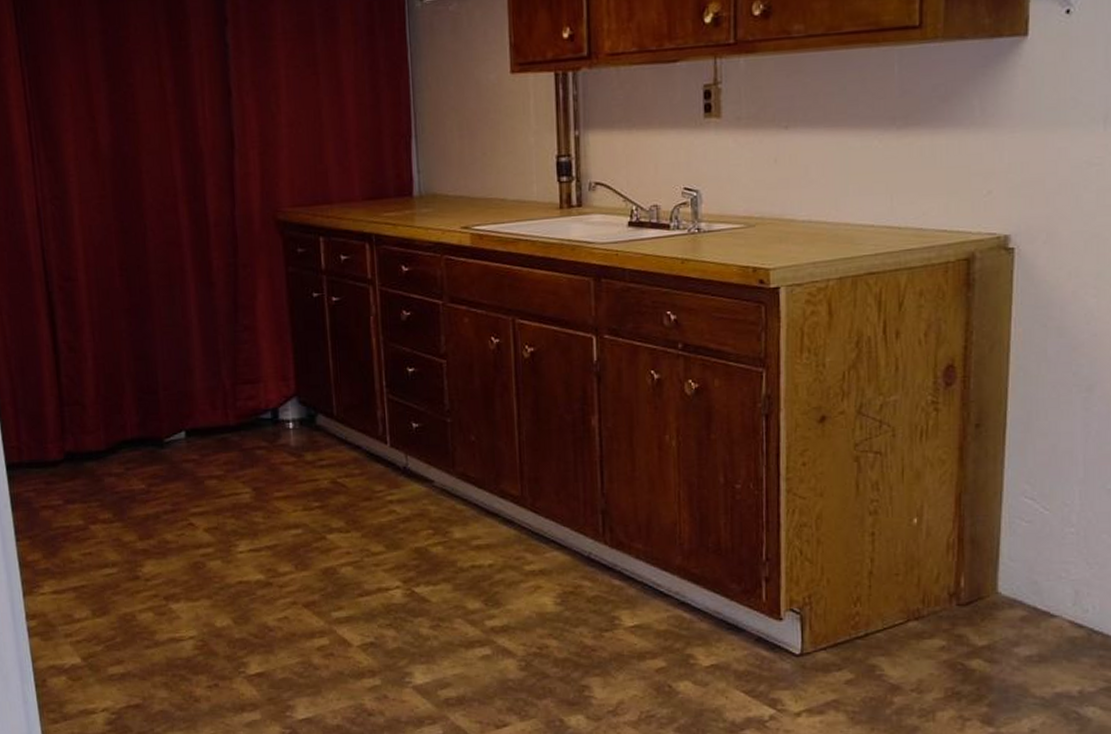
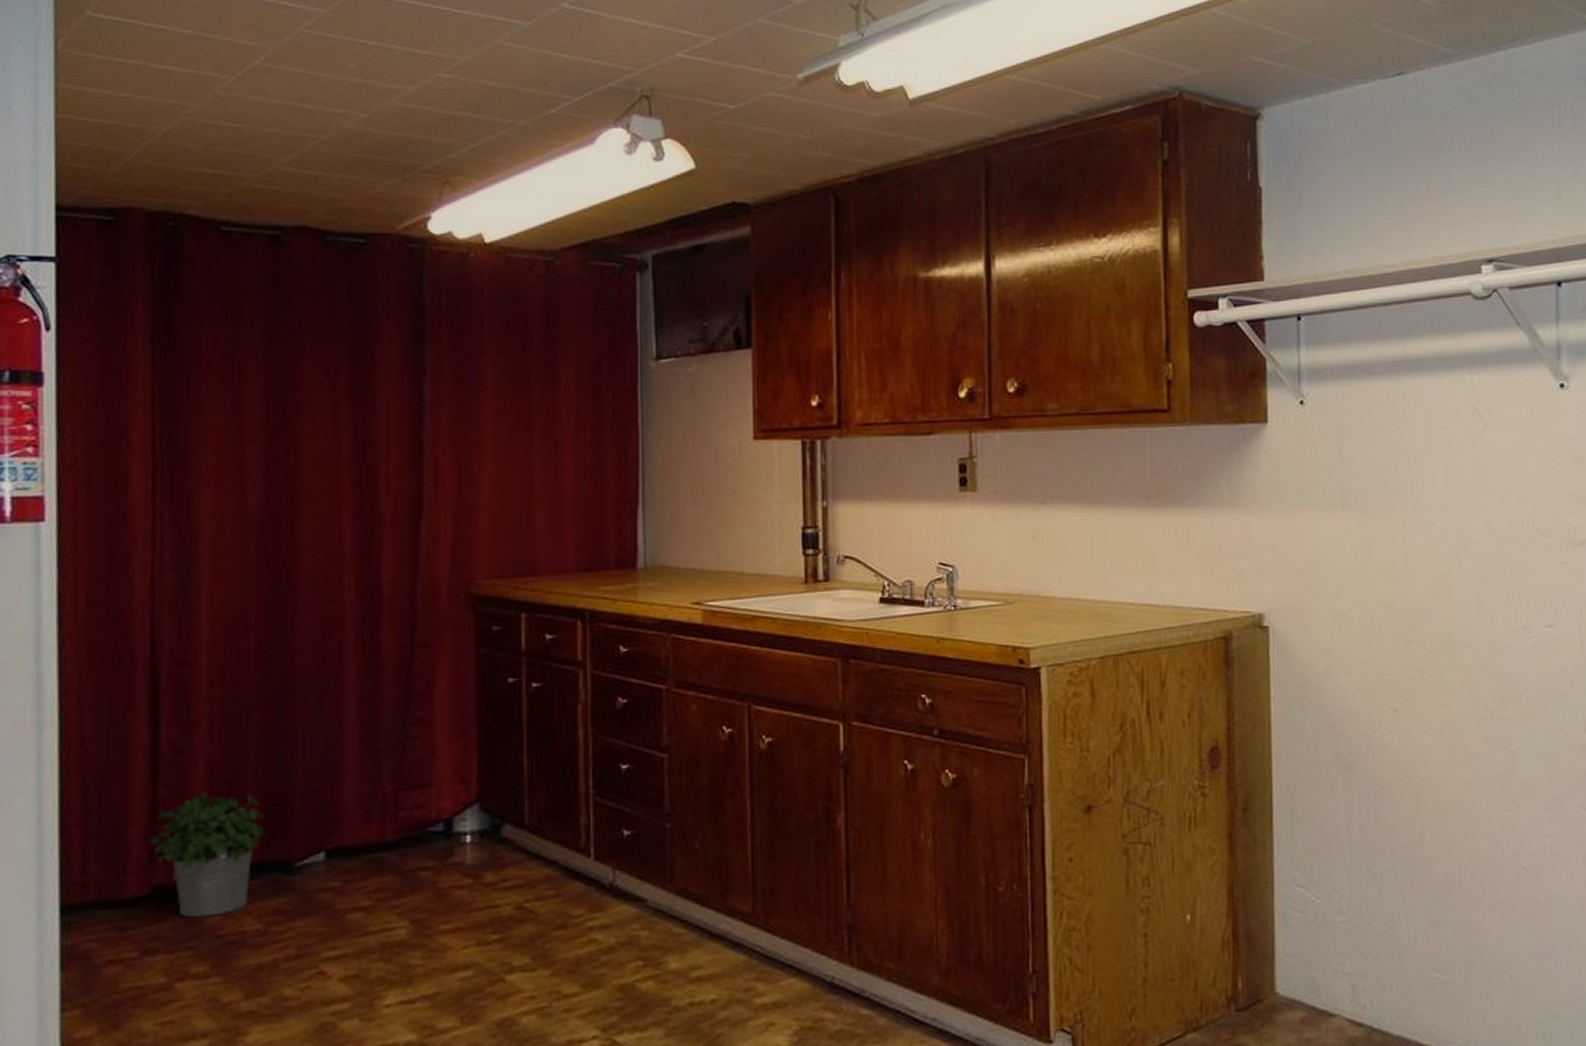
potted plant: none [60,381,142,478] -> present [150,792,267,918]

